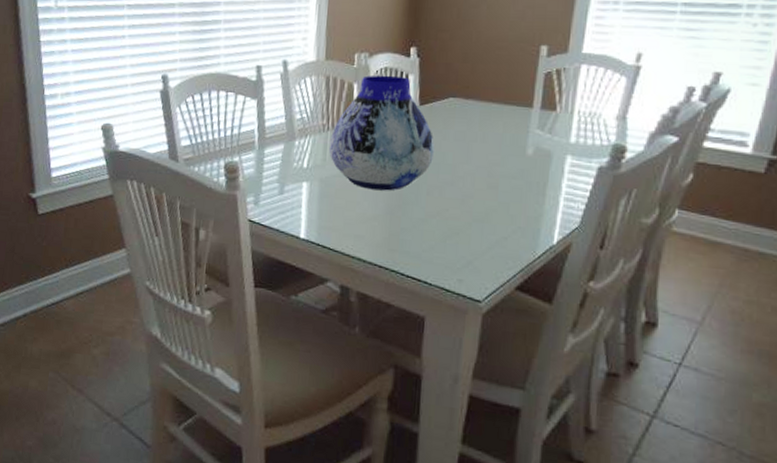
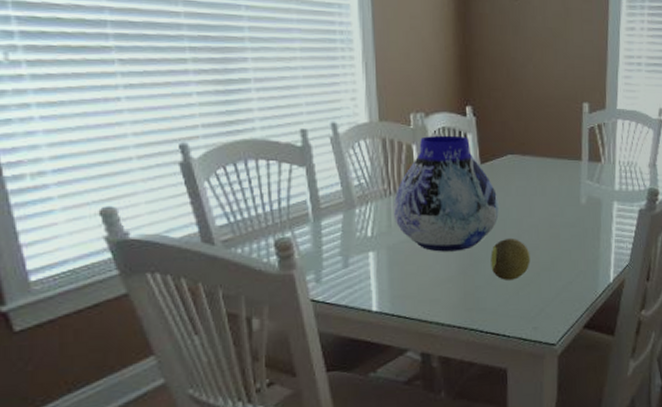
fruit: none [419,183,463,227] -> present [490,237,531,280]

